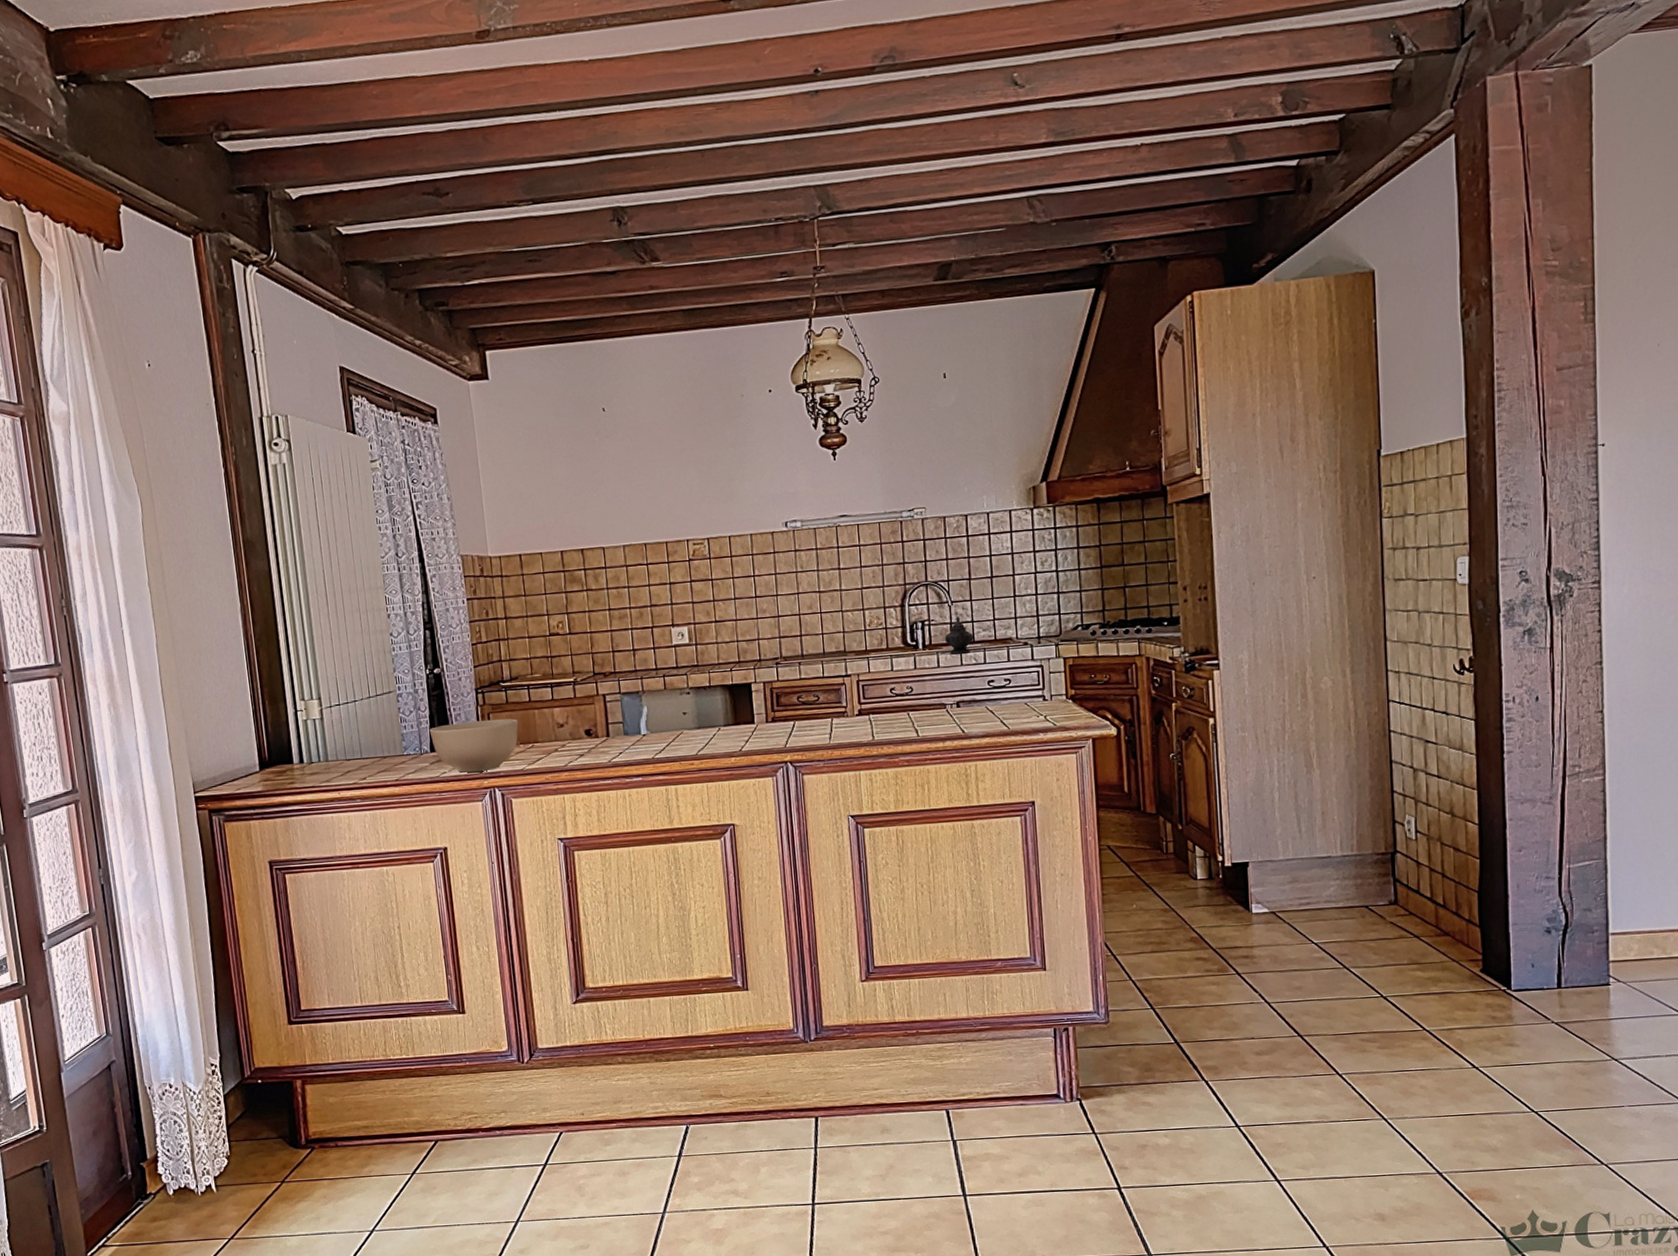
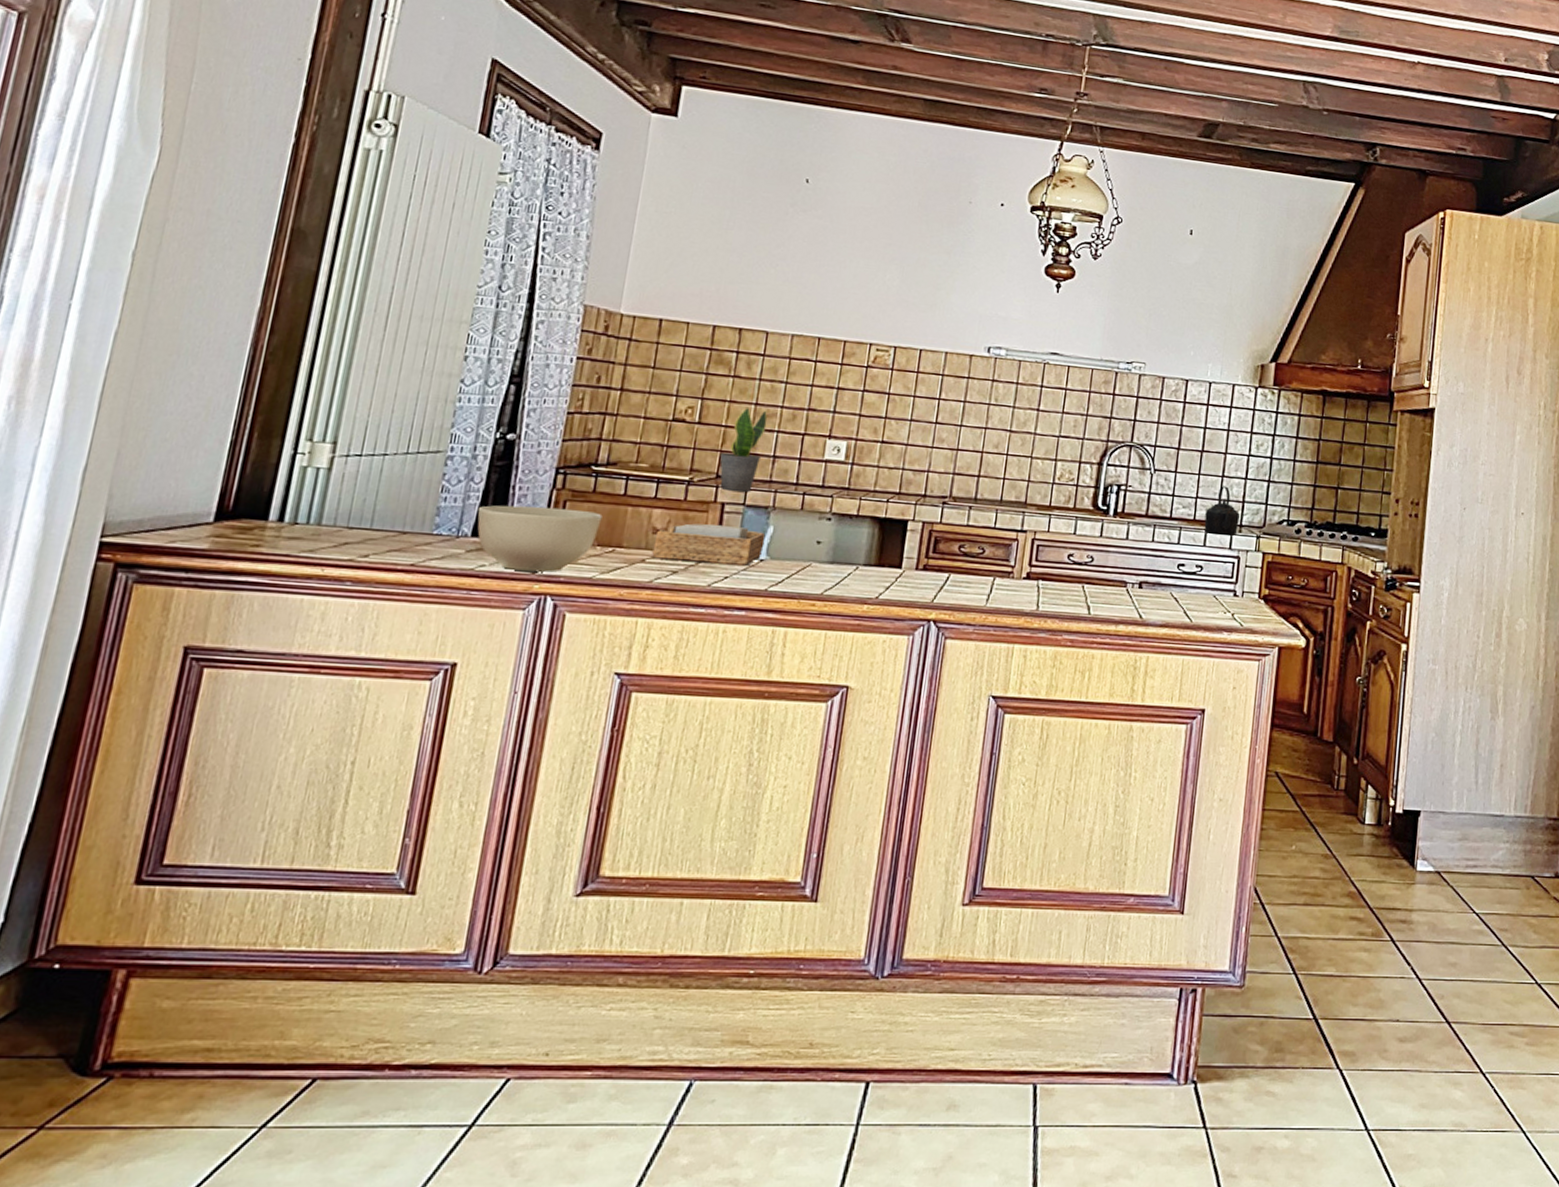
napkin holder: none [560,711,644,747] -> present [652,523,766,566]
potted plant: none [591,613,624,685] -> present [719,407,767,493]
teapot: present [945,616,974,655] -> none [1140,487,1172,530]
kettle: none [1004,604,1037,650] -> present [1204,486,1240,536]

